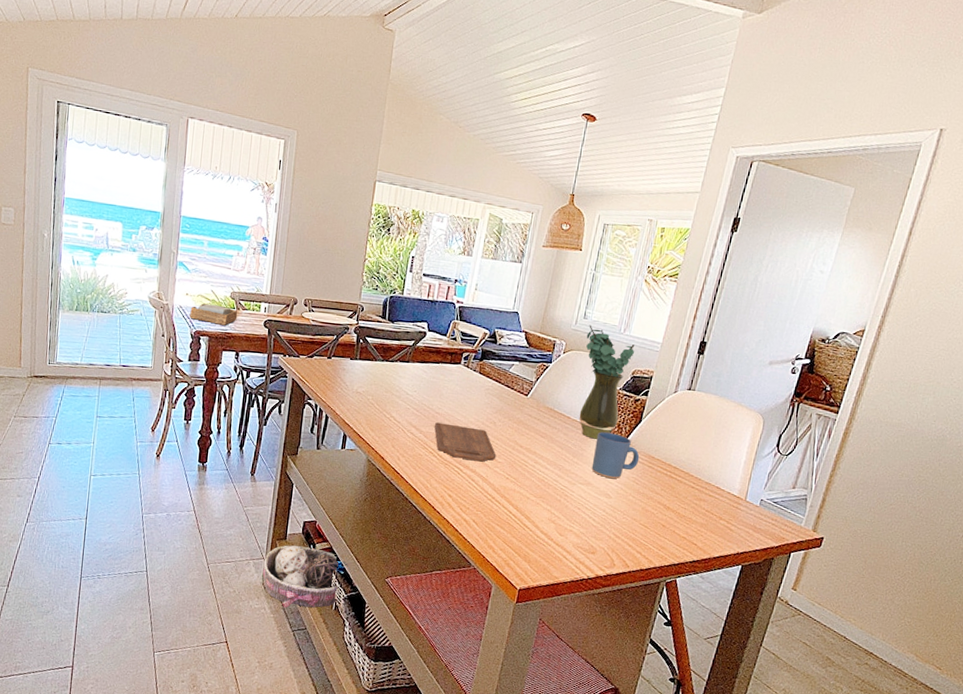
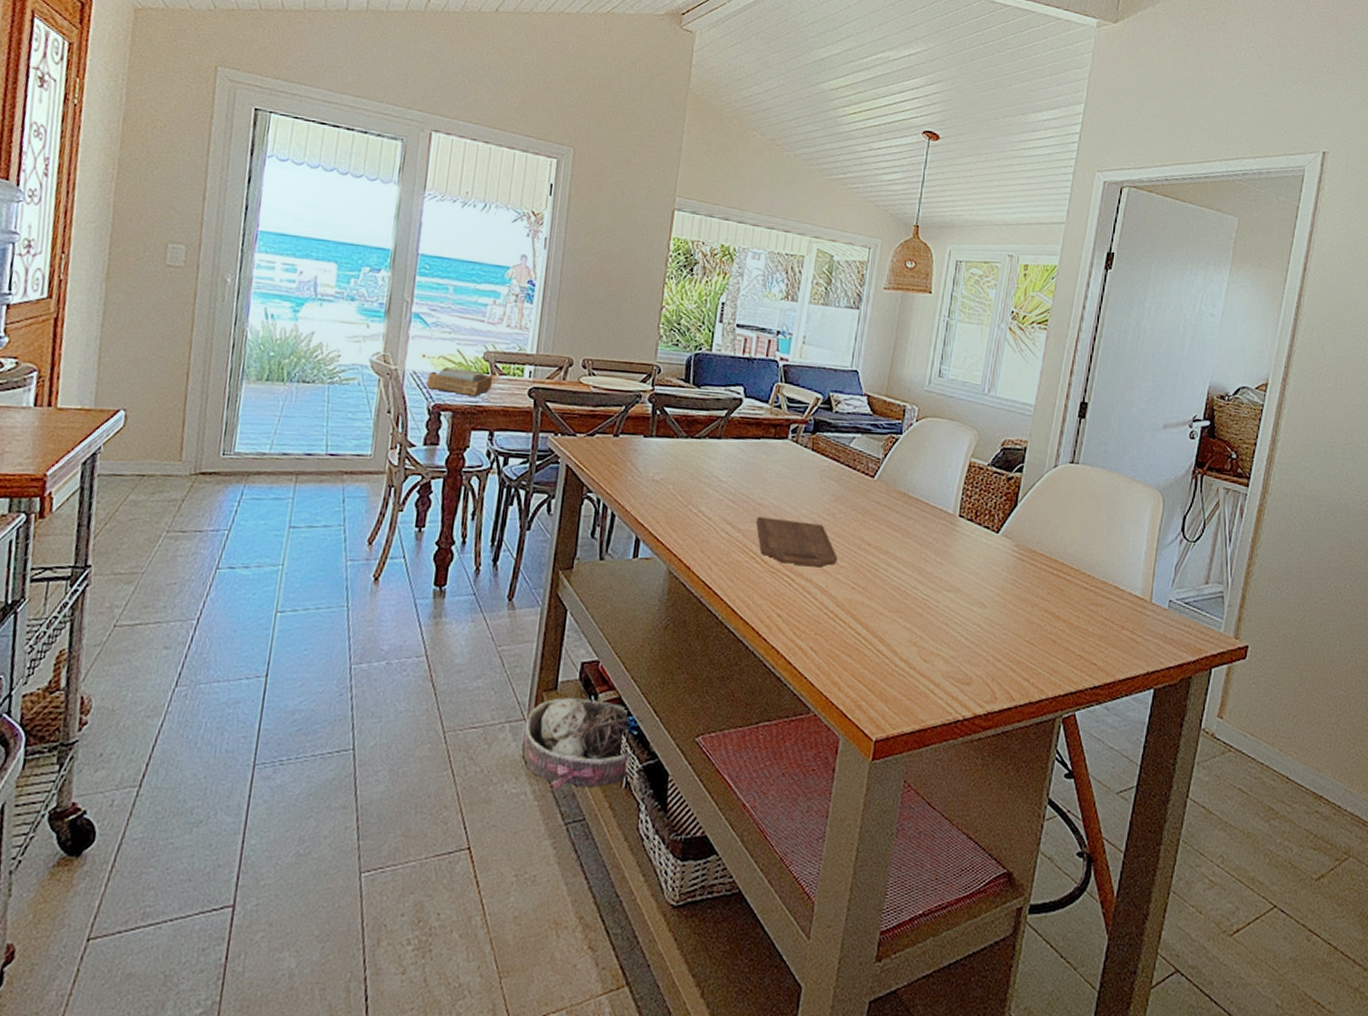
vase: present [579,324,635,439] -> none [940,384,1003,531]
mug: present [591,431,640,479] -> none [959,521,1018,583]

